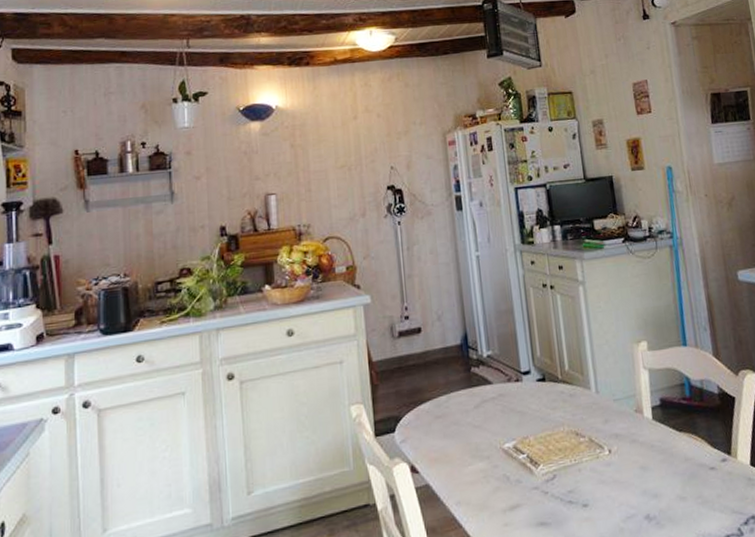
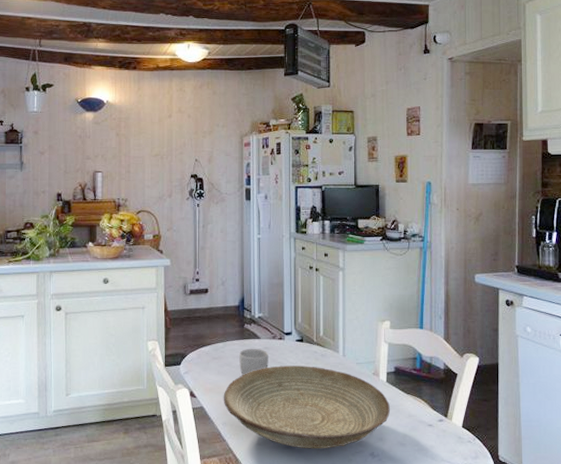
decorative bowl: none [453,411,662,523] -> present [223,365,390,449]
mug: none [468,397,506,436] -> present [239,348,268,376]

